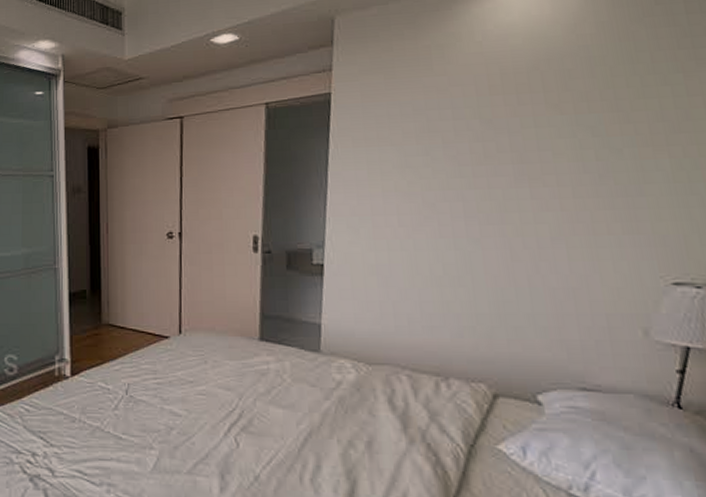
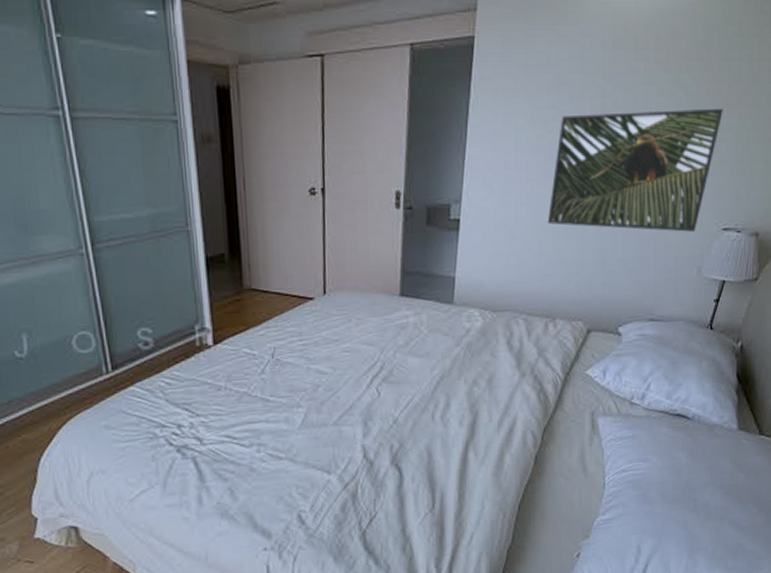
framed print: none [427,147,648,285] -> present [547,108,723,232]

